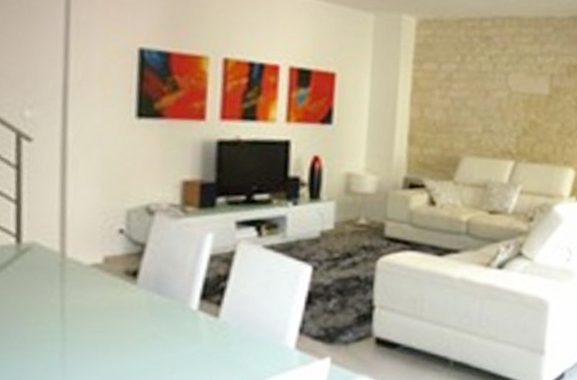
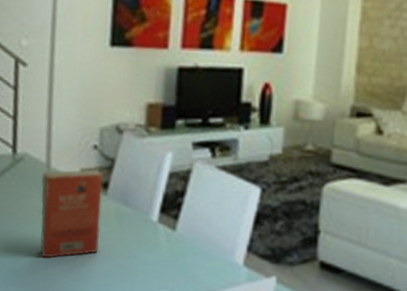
paperback book: none [54,256,131,361] -> present [40,169,103,258]

